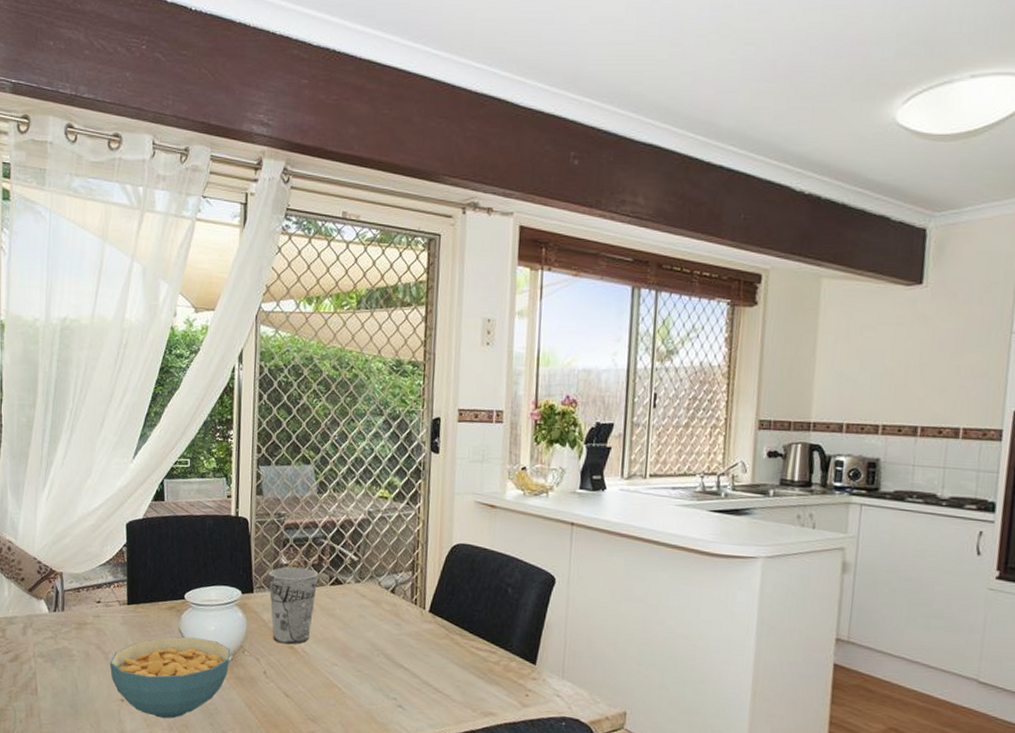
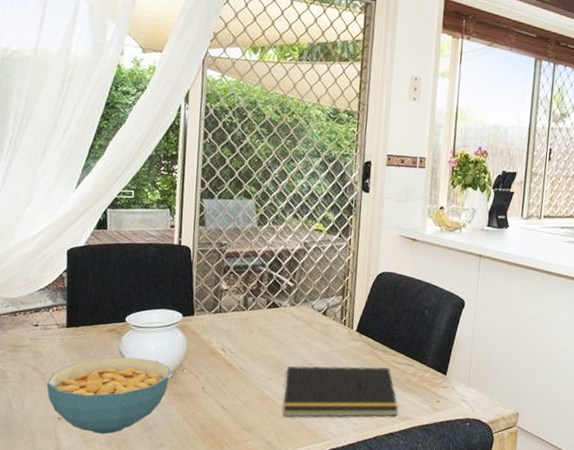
cup: present [269,567,318,645] -> none [209,292,256,362]
notepad: none [349,650,480,712] -> present [282,365,399,418]

